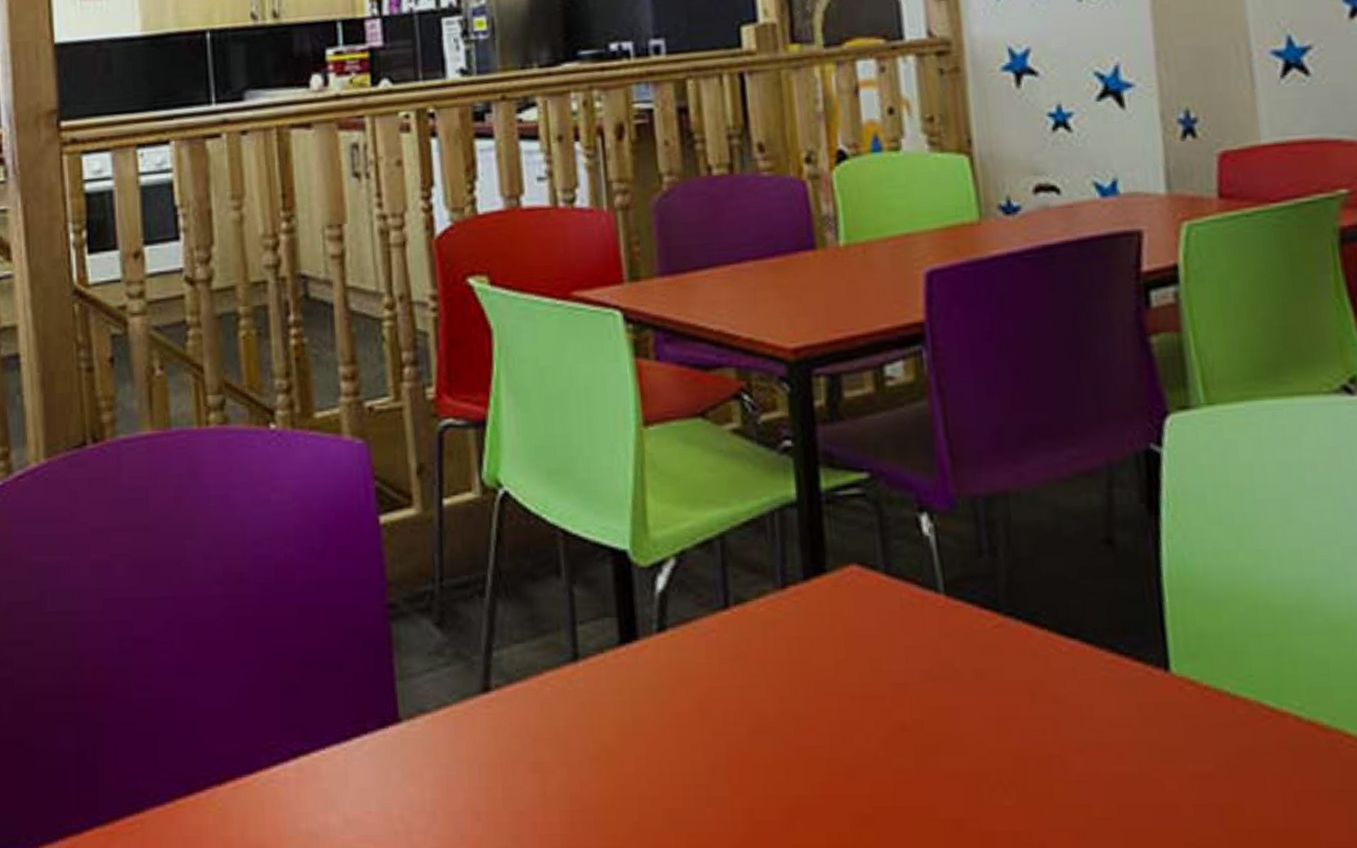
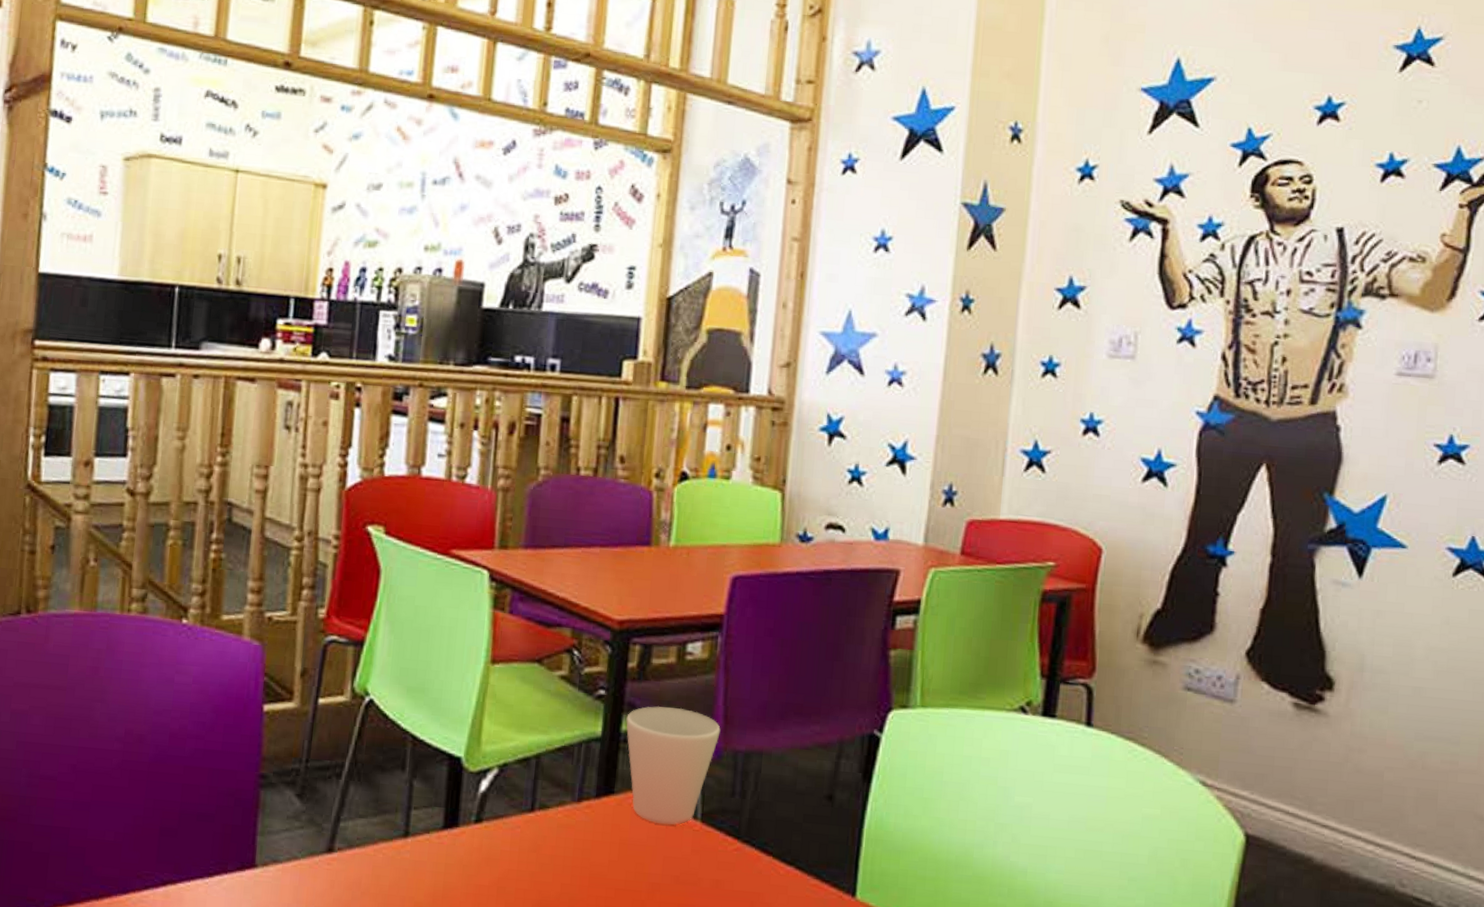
cup: none [824,450,949,605] -> present [626,706,721,825]

